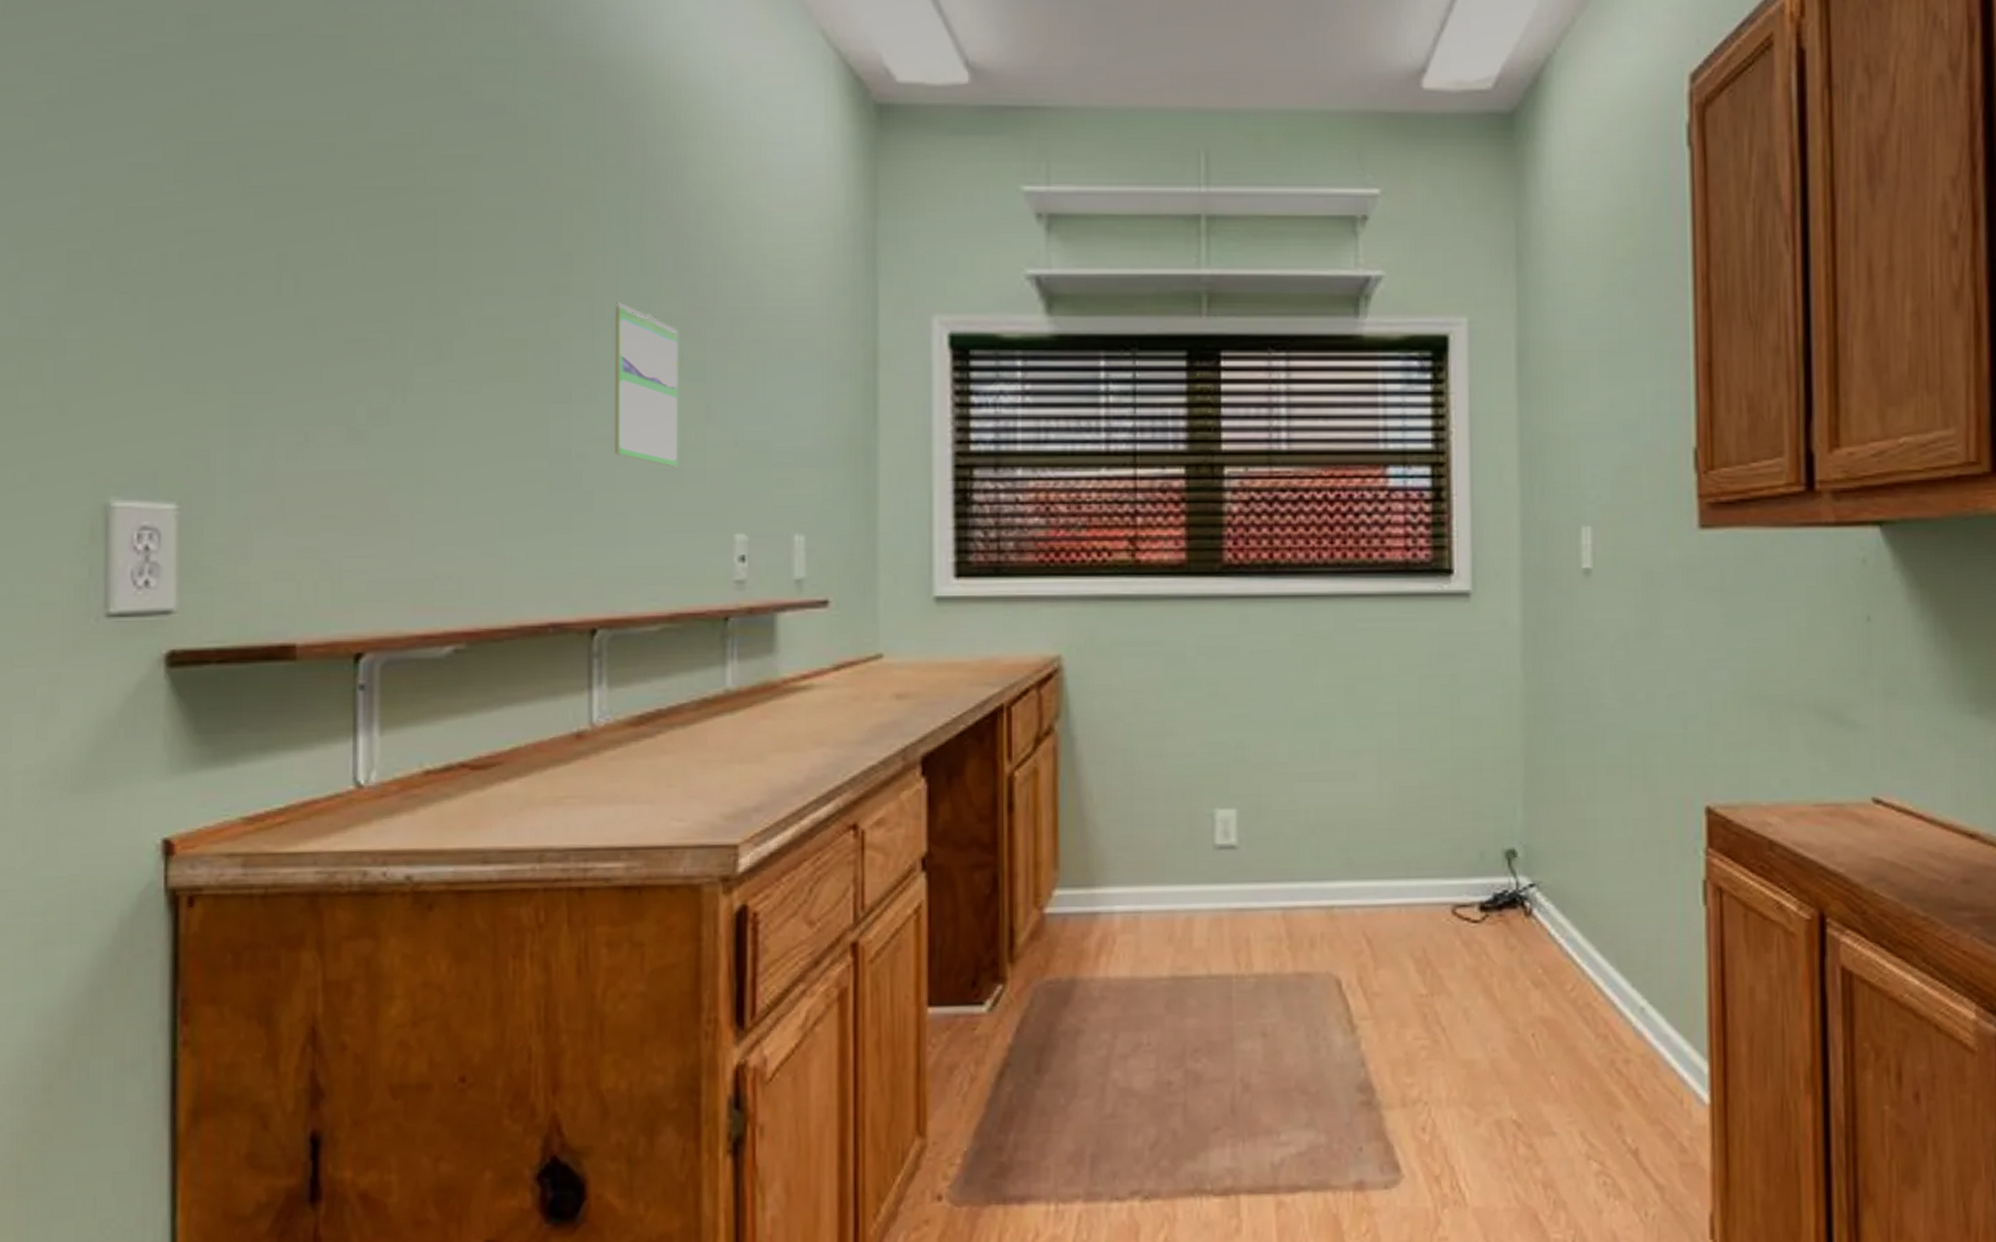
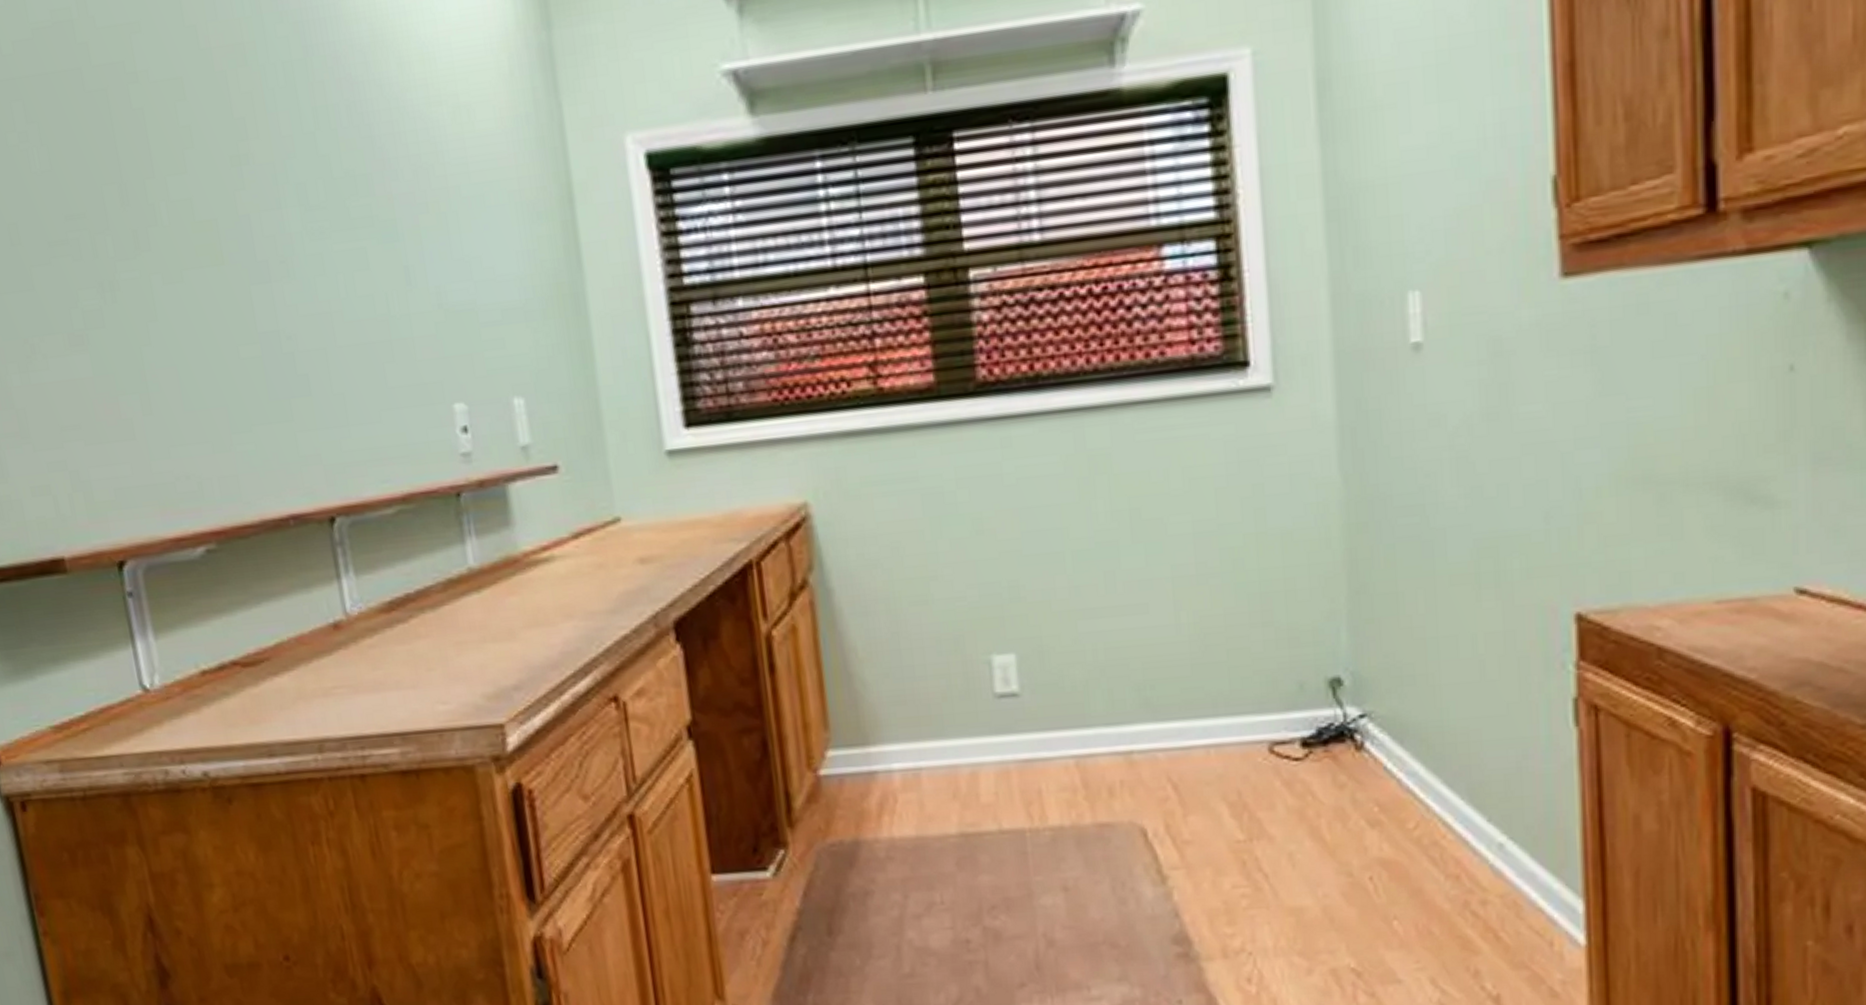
calendar: present [615,302,679,467] -> none [296,165,386,339]

